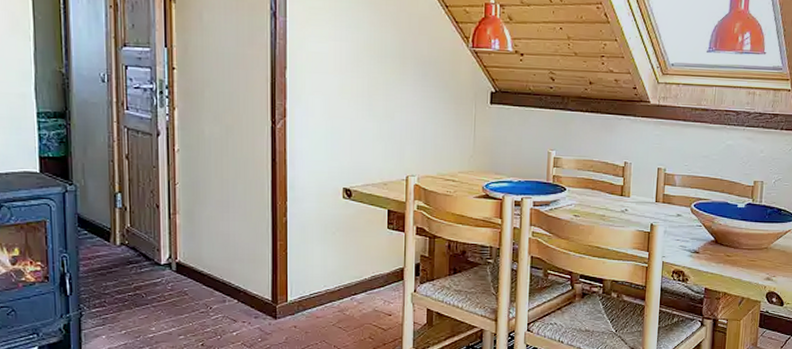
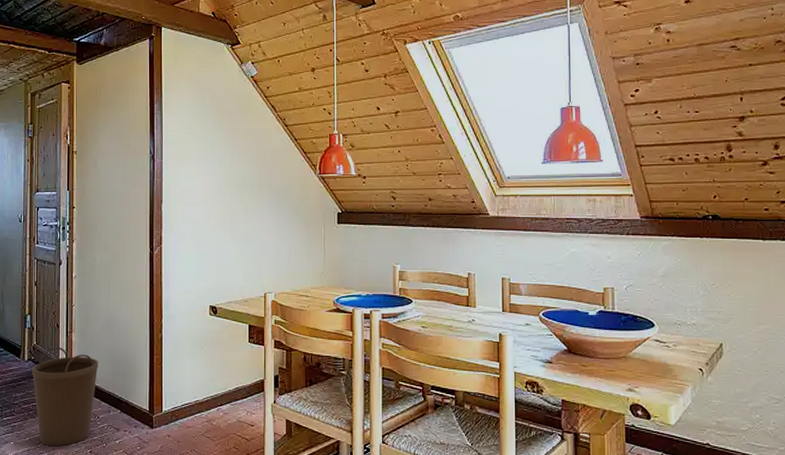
basket: none [125,230,210,340] -> present [31,347,99,447]

